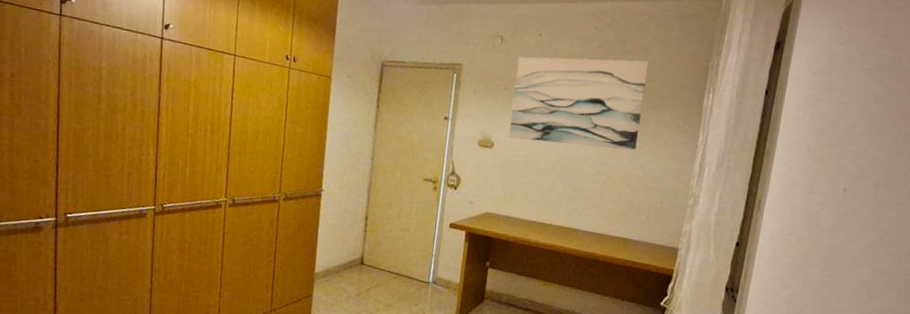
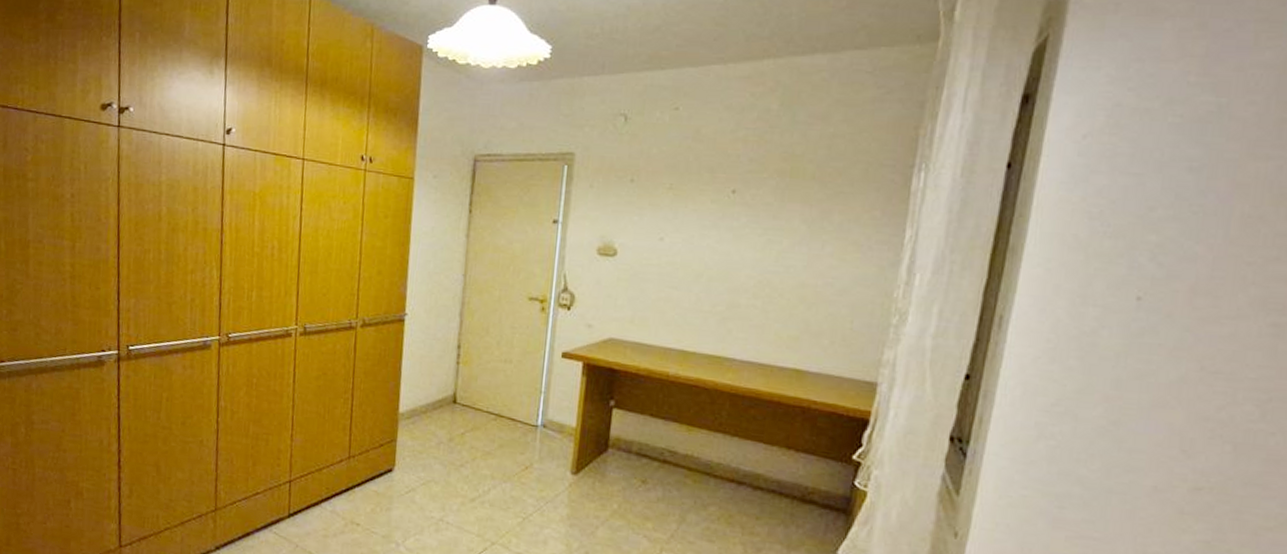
wall art: present [509,57,649,150] -> none [637,133,830,252]

